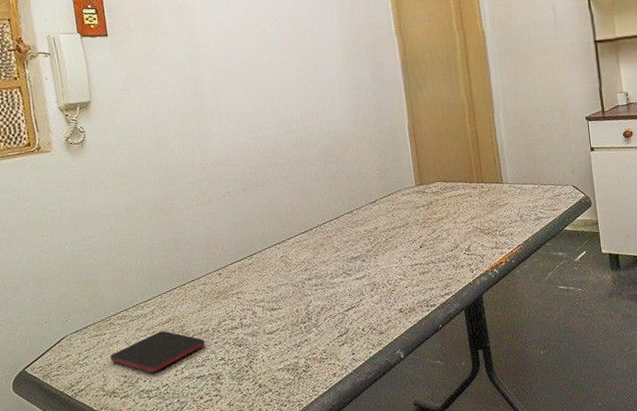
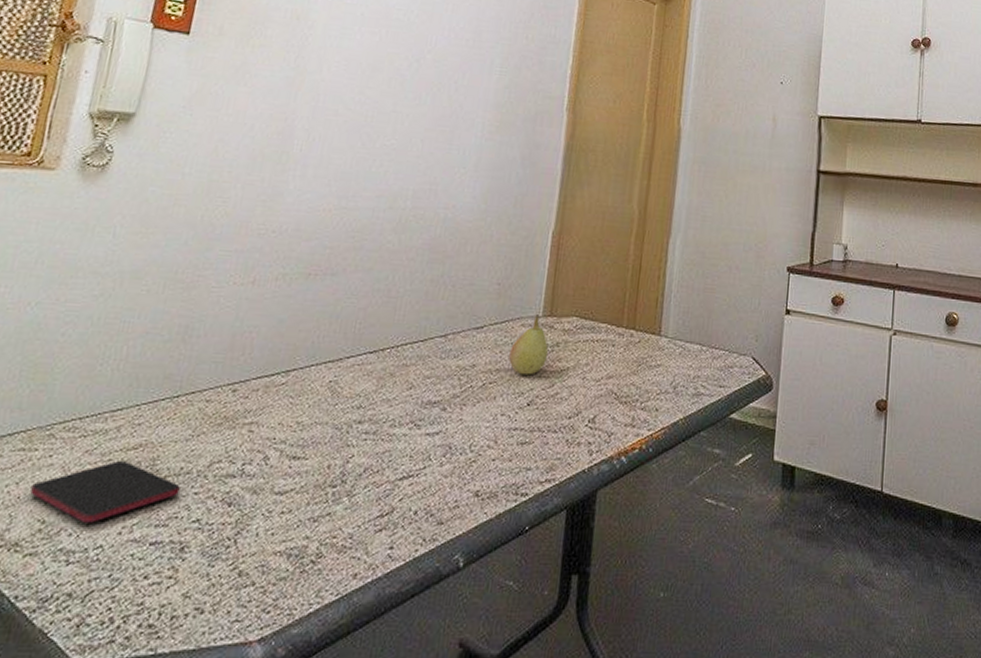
fruit: none [398,184,426,228] -> present [509,313,548,375]

